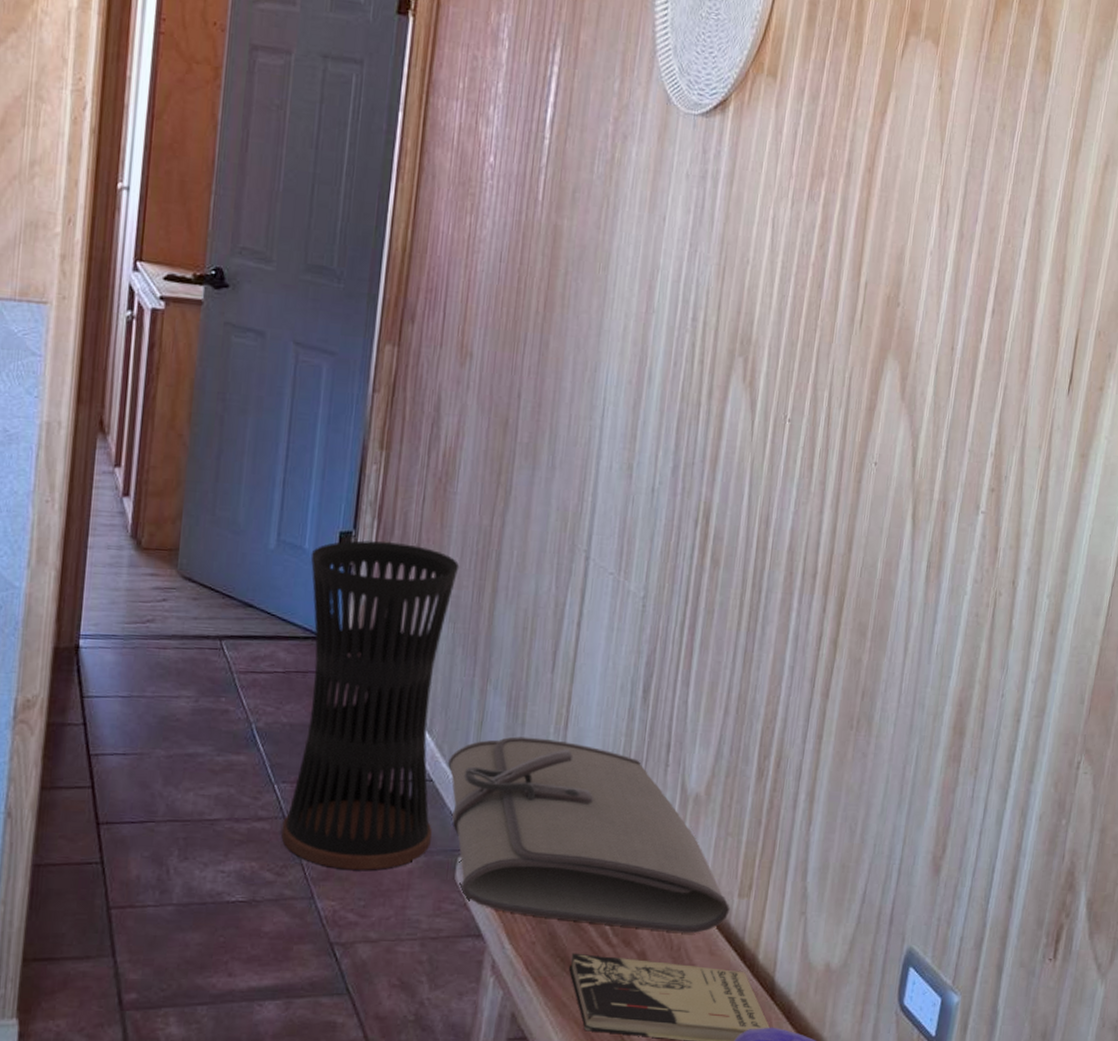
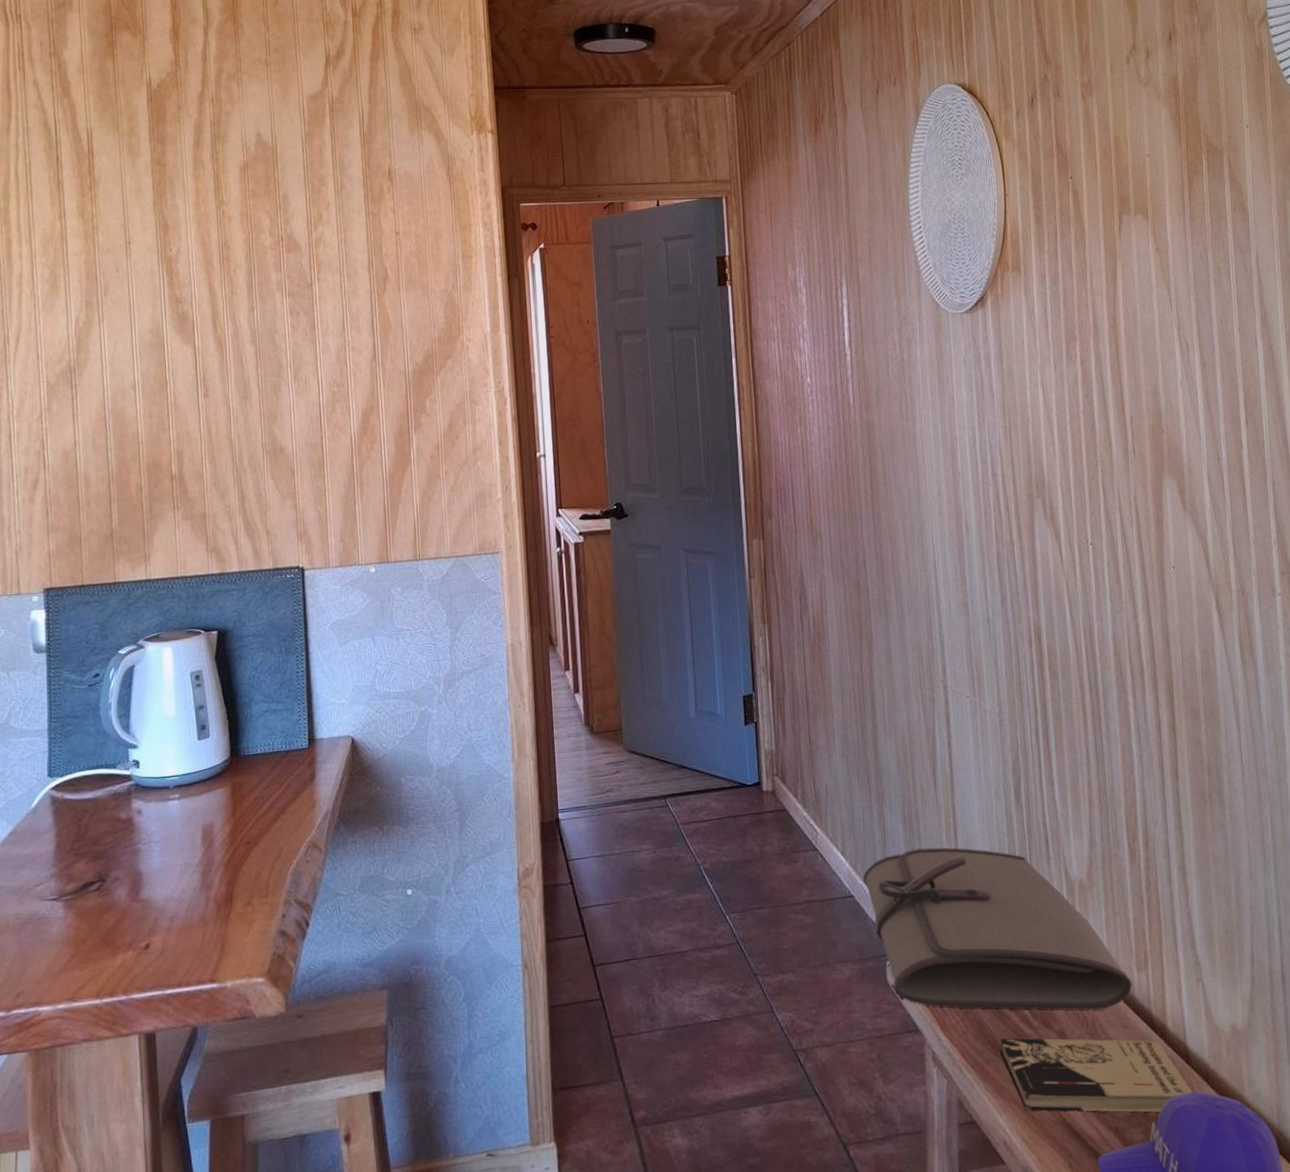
umbrella stand: present [281,540,460,870] -> none [723,697,862,983]

